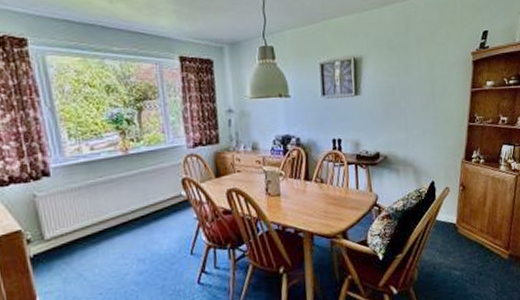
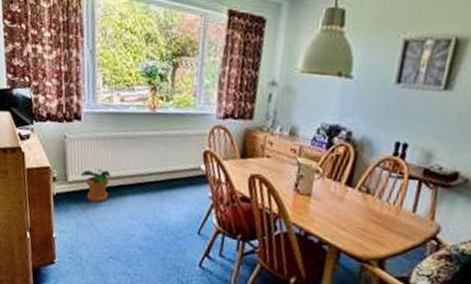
potted plant: none [59,218,93,253] -> present [80,169,111,203]

